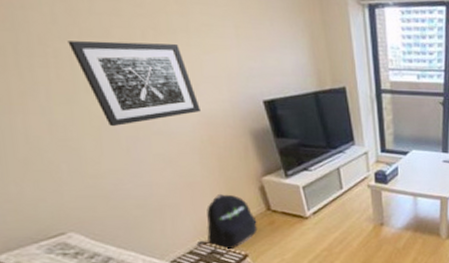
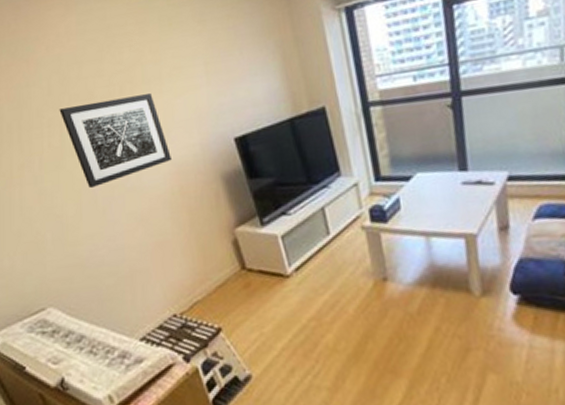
backpack: present [196,194,258,250] -> none [166,252,232,323]

